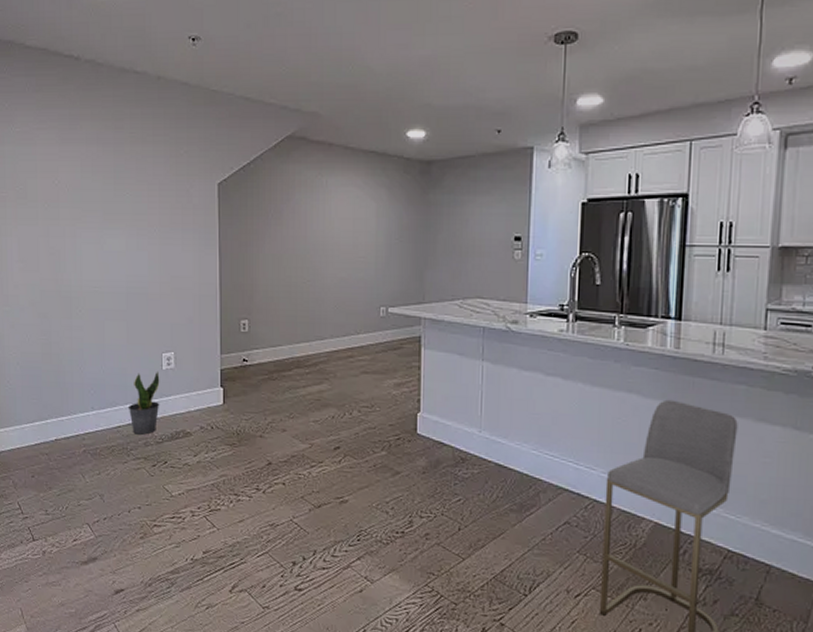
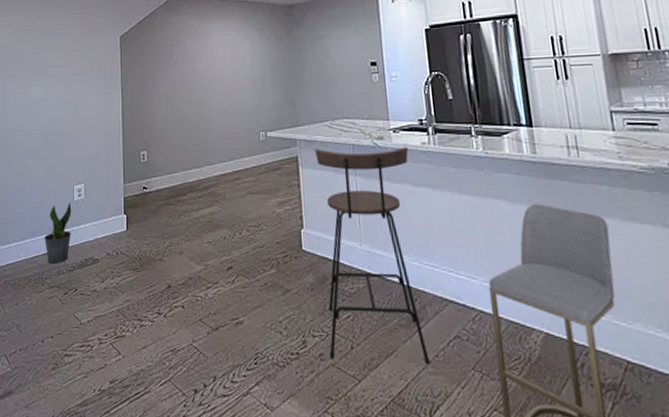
bar stool: none [435,329,545,547] -> present [315,147,430,365]

